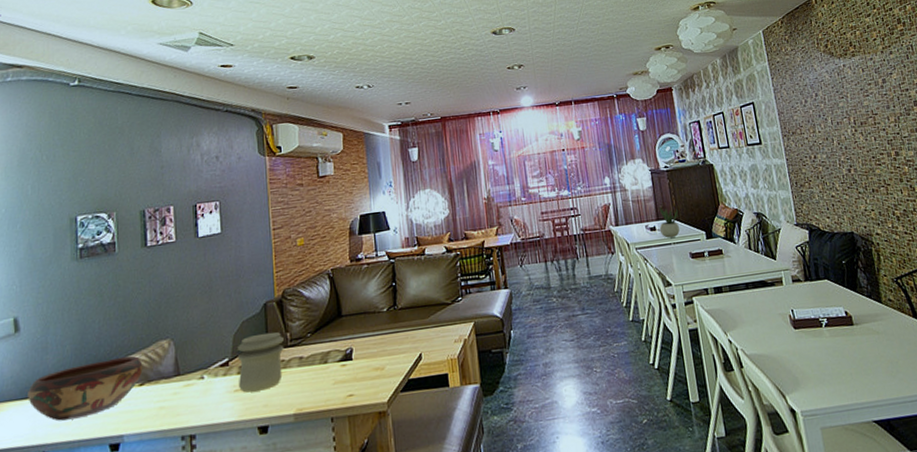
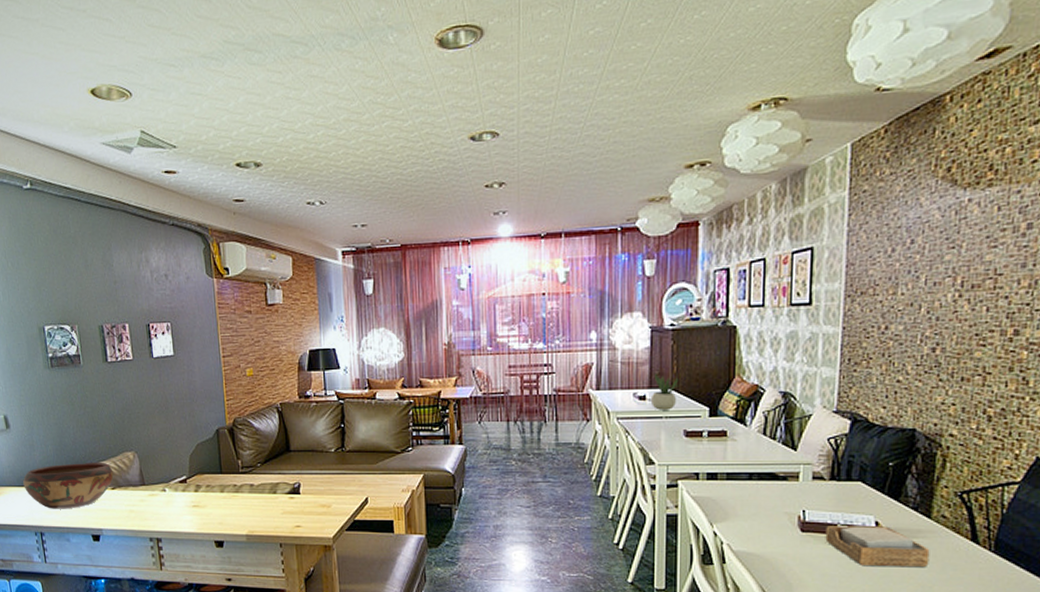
jar: present [237,332,284,393] -> none [193,457,236,509]
napkin holder: none [811,314,891,352] -> present [825,526,930,568]

